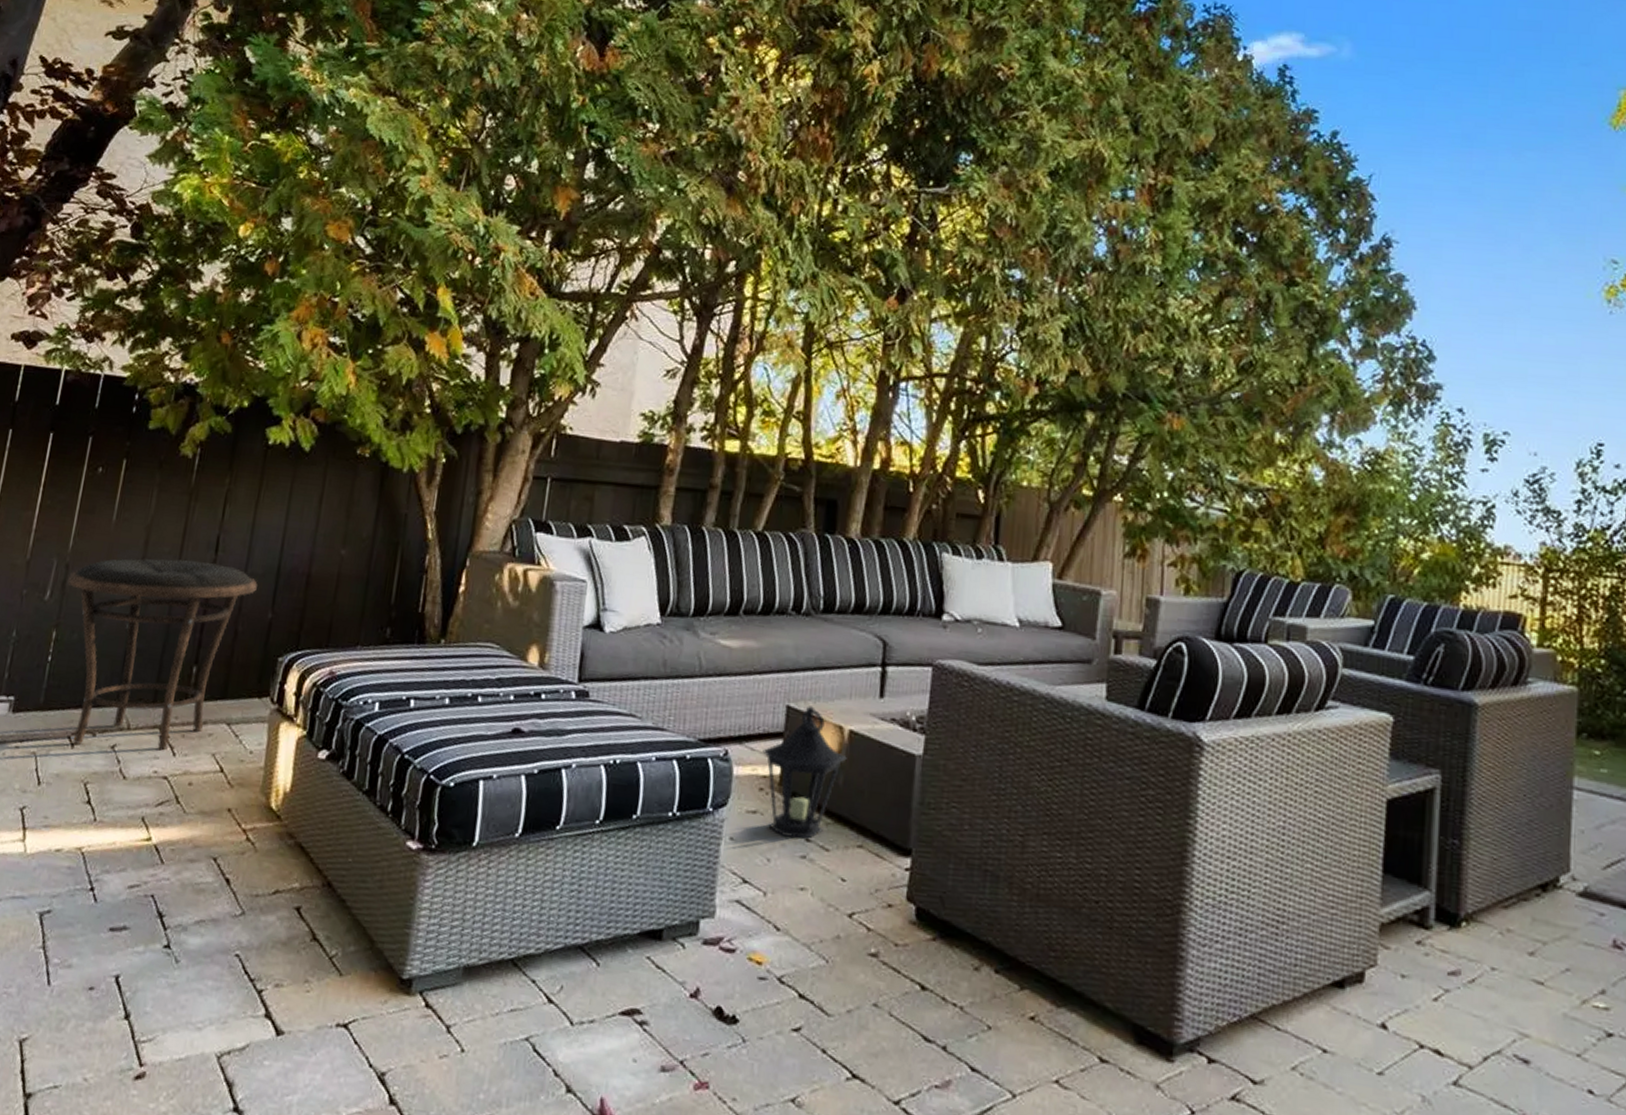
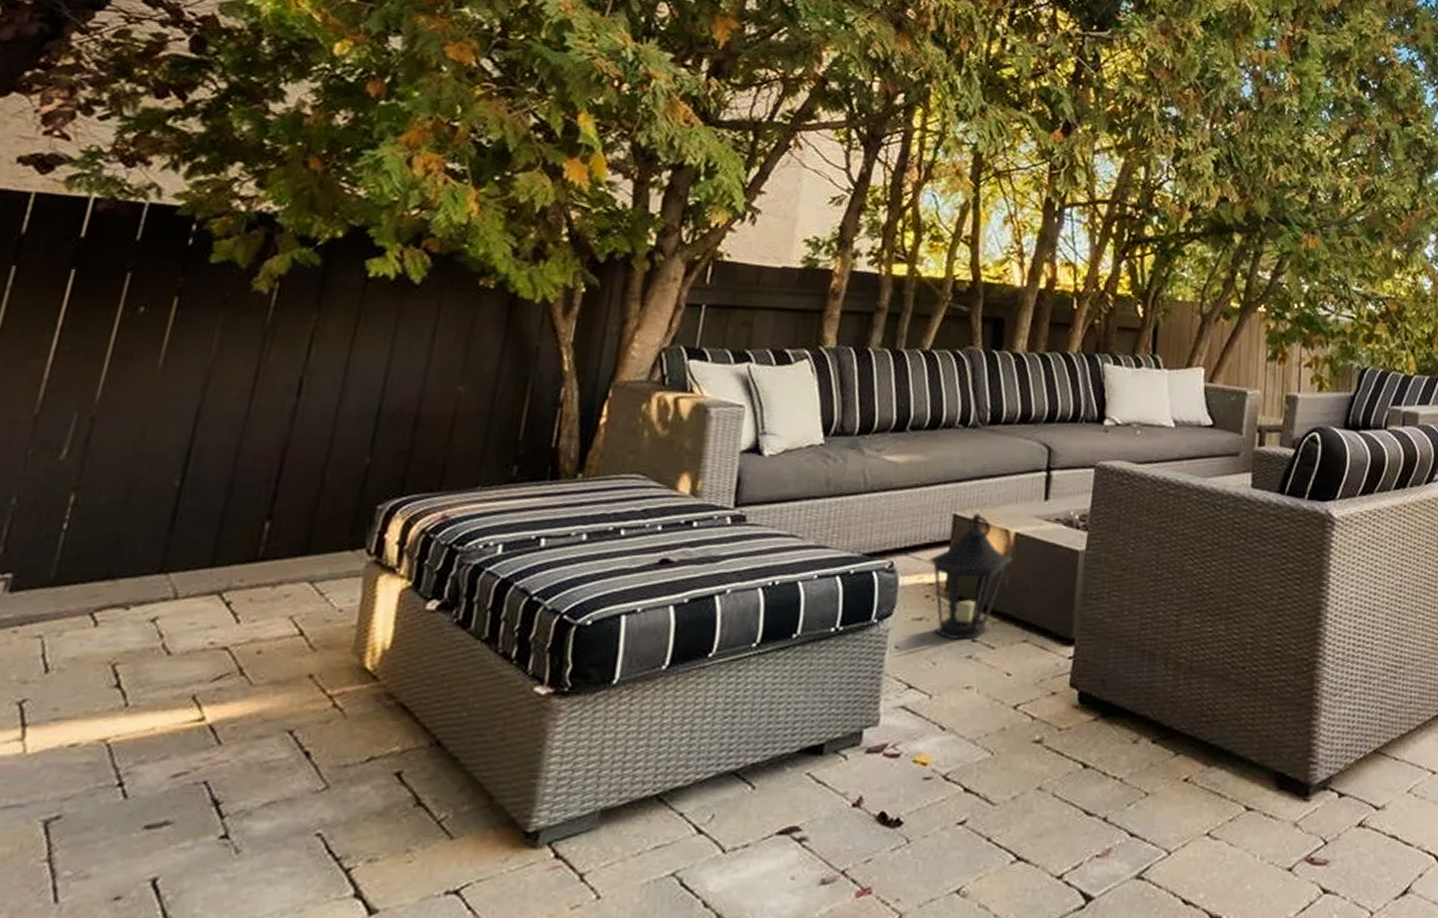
side table: present [67,558,258,751] -> none [91,405,352,621]

